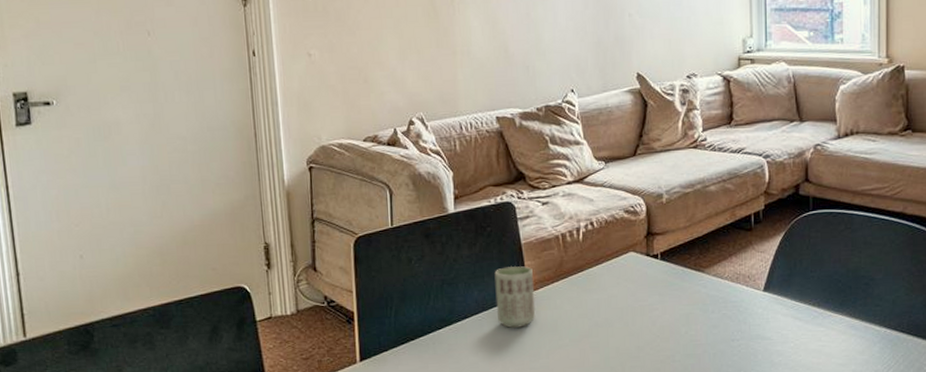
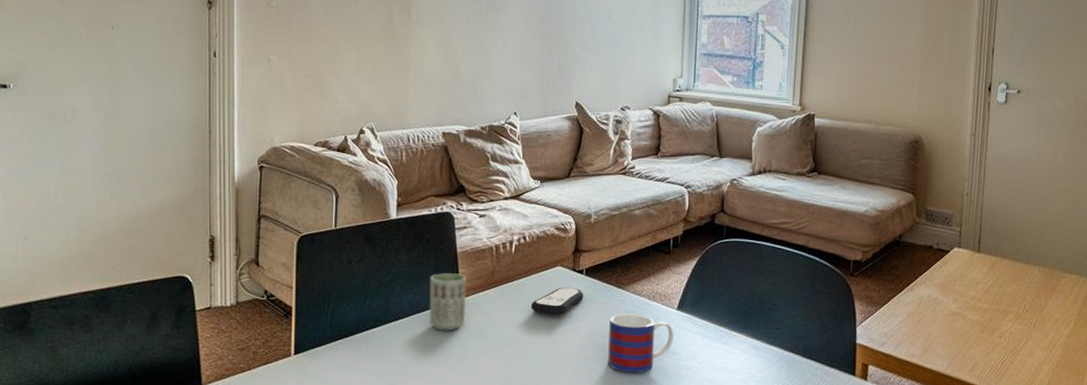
remote control: none [604,274,660,305] -> present [530,287,584,315]
mug: none [690,298,762,362] -> present [608,314,674,373]

